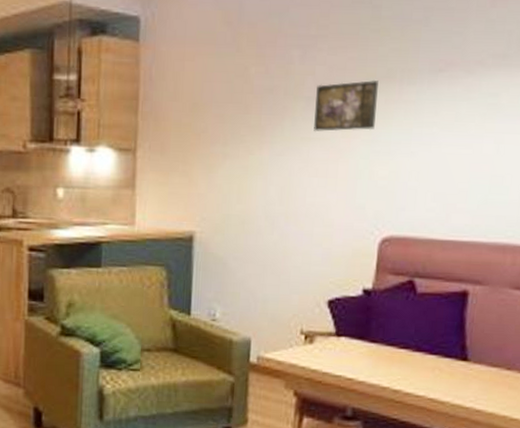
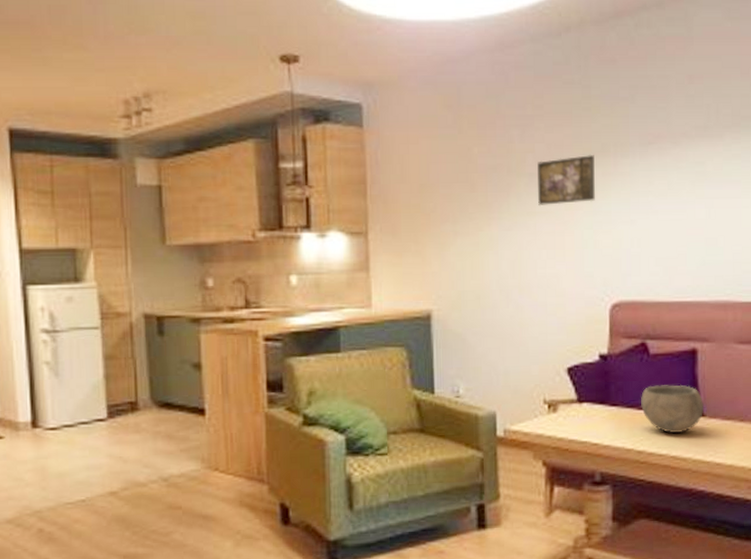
bowl: none [402,325,470,376] -> present [641,384,704,434]

